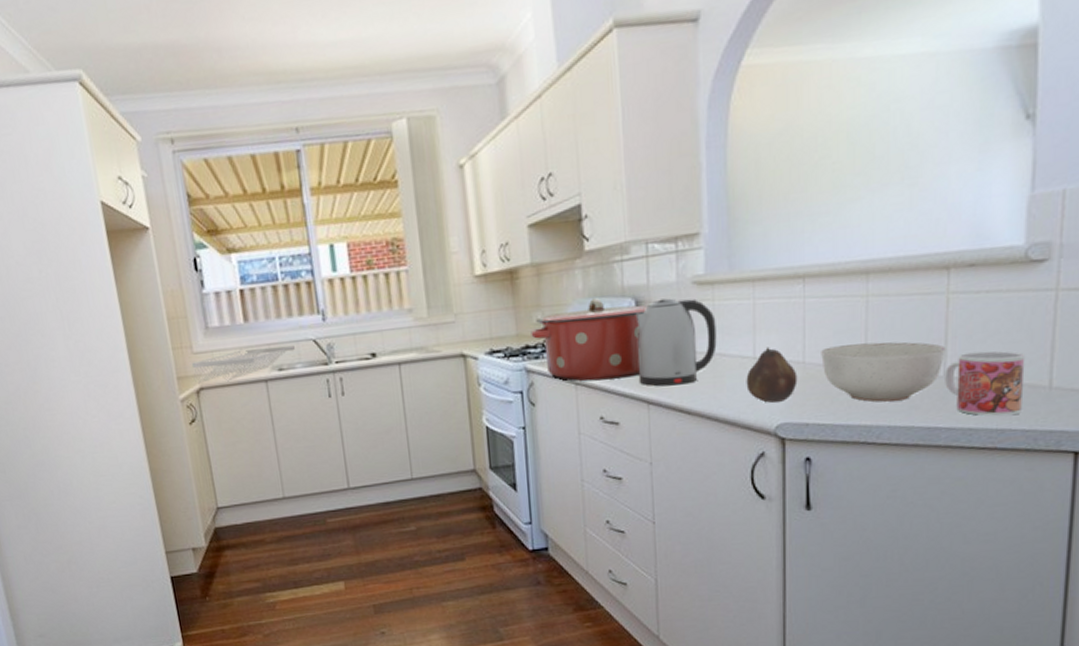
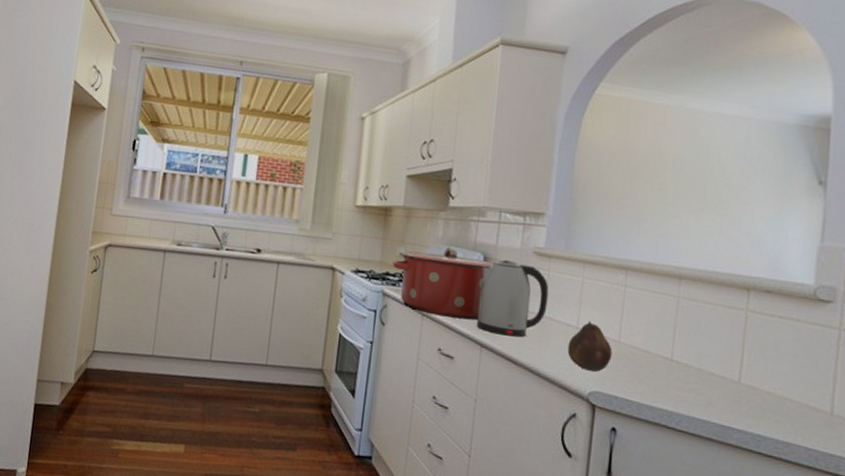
dish rack: present [191,345,295,383] -> none [105,221,196,245]
bowl: present [821,342,946,402] -> none [634,333,742,396]
mug: present [945,350,1026,417] -> none [739,365,811,433]

